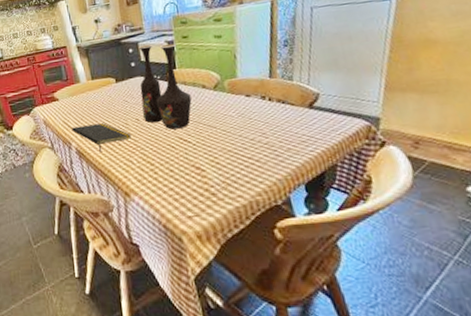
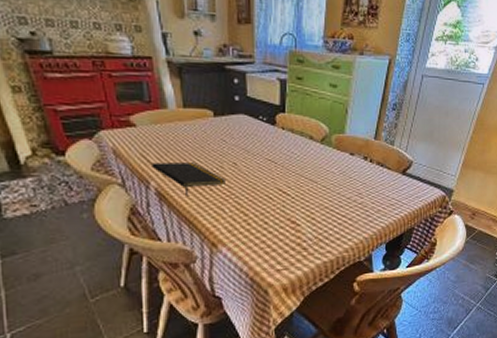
vase: present [138,44,192,130] -> none [242,77,297,180]

